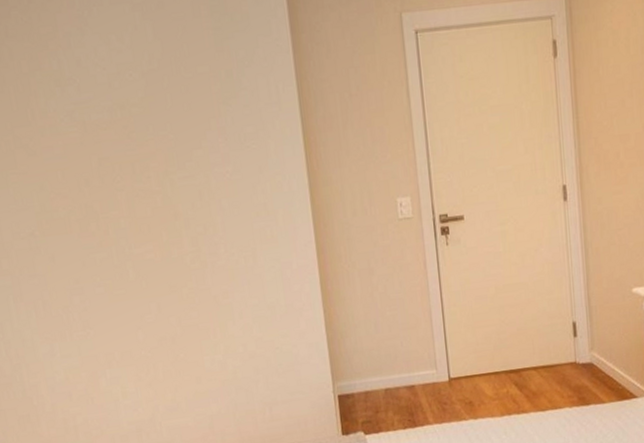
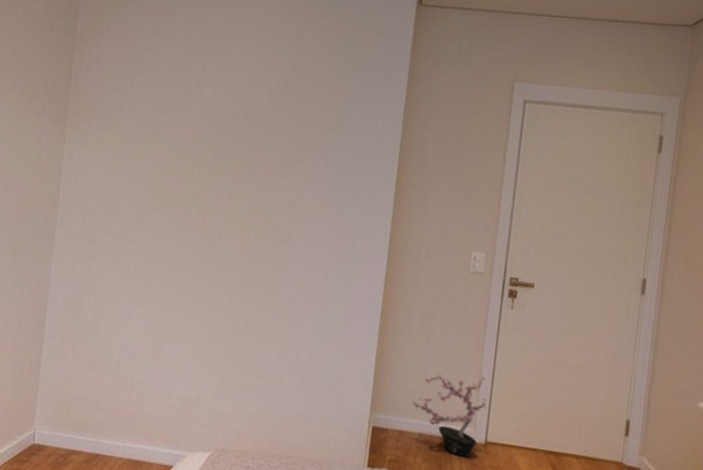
potted plant: none [370,317,443,400] -> present [411,374,487,458]

